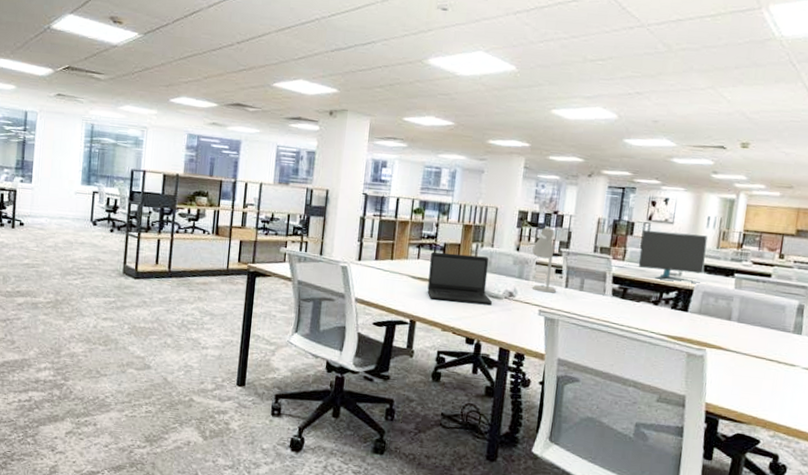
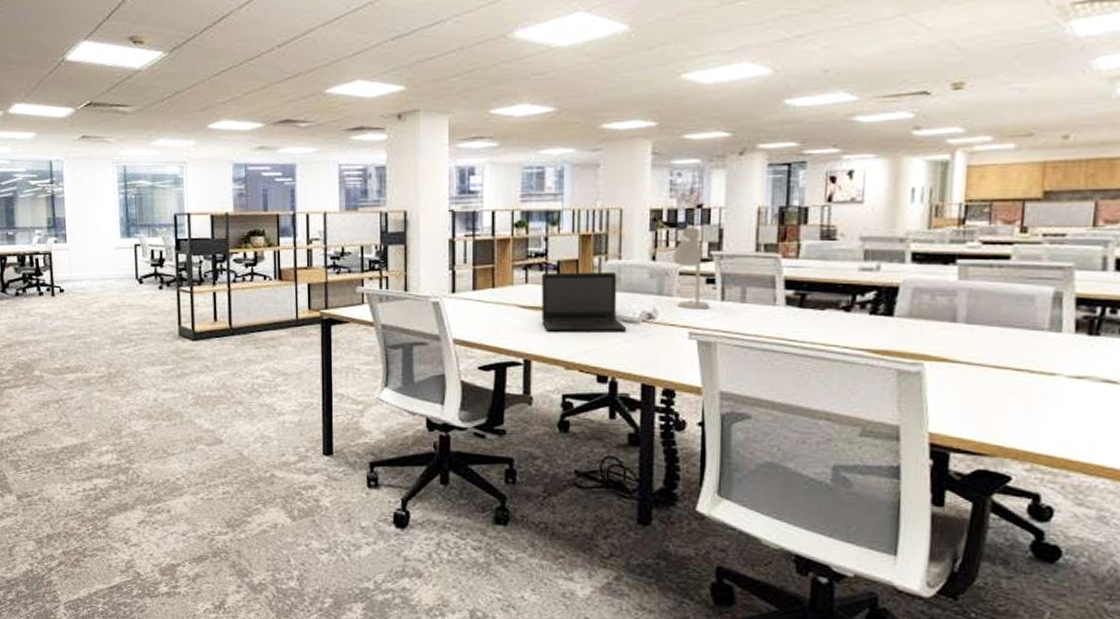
computer monitor: present [638,229,708,283] -> none [818,214,914,277]

